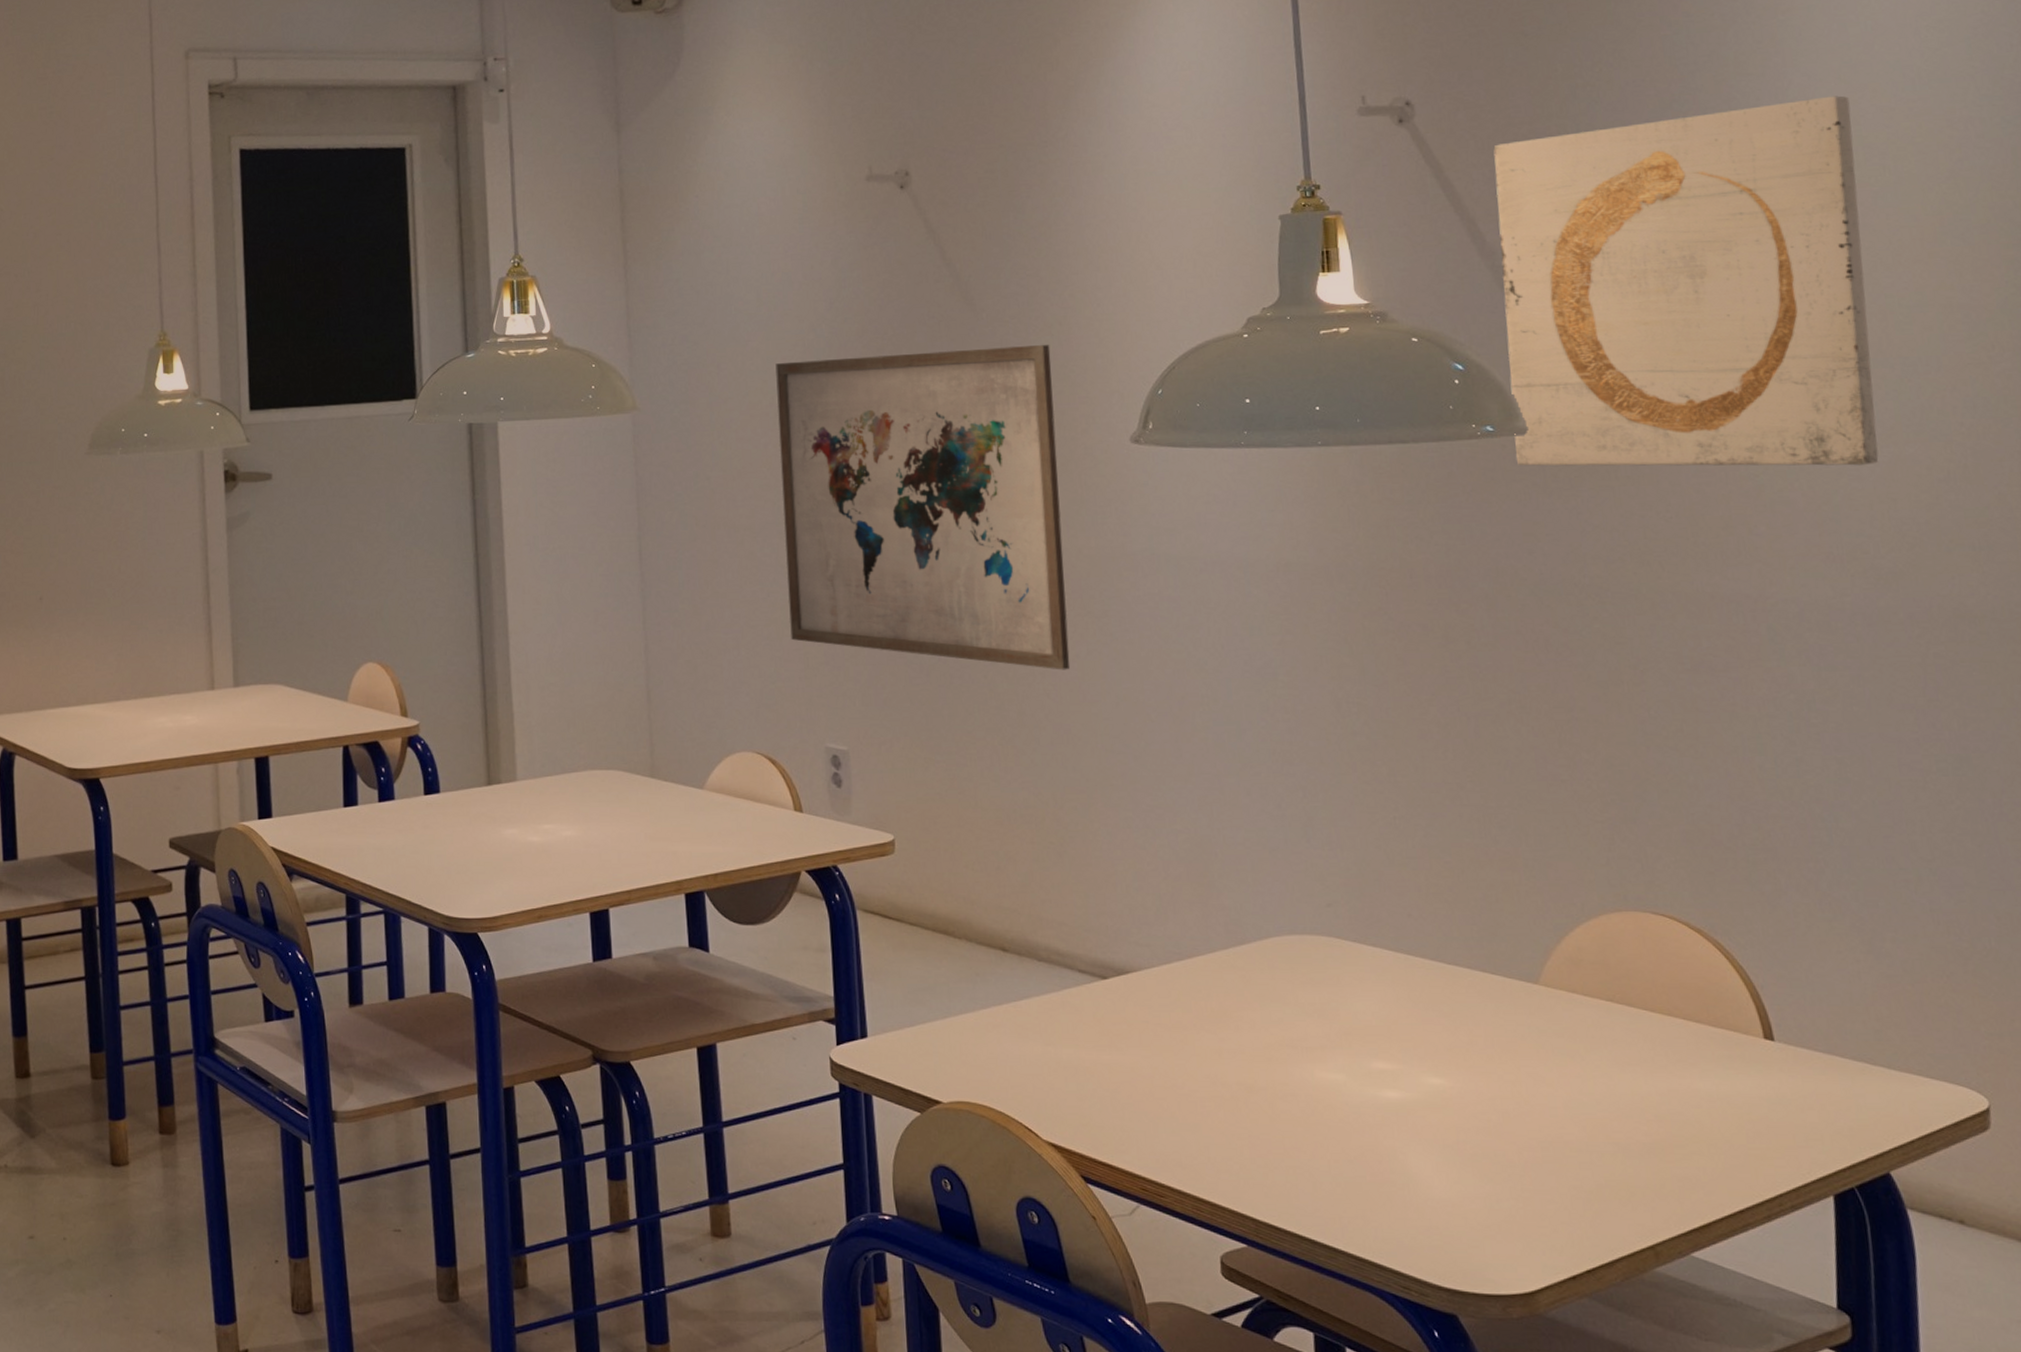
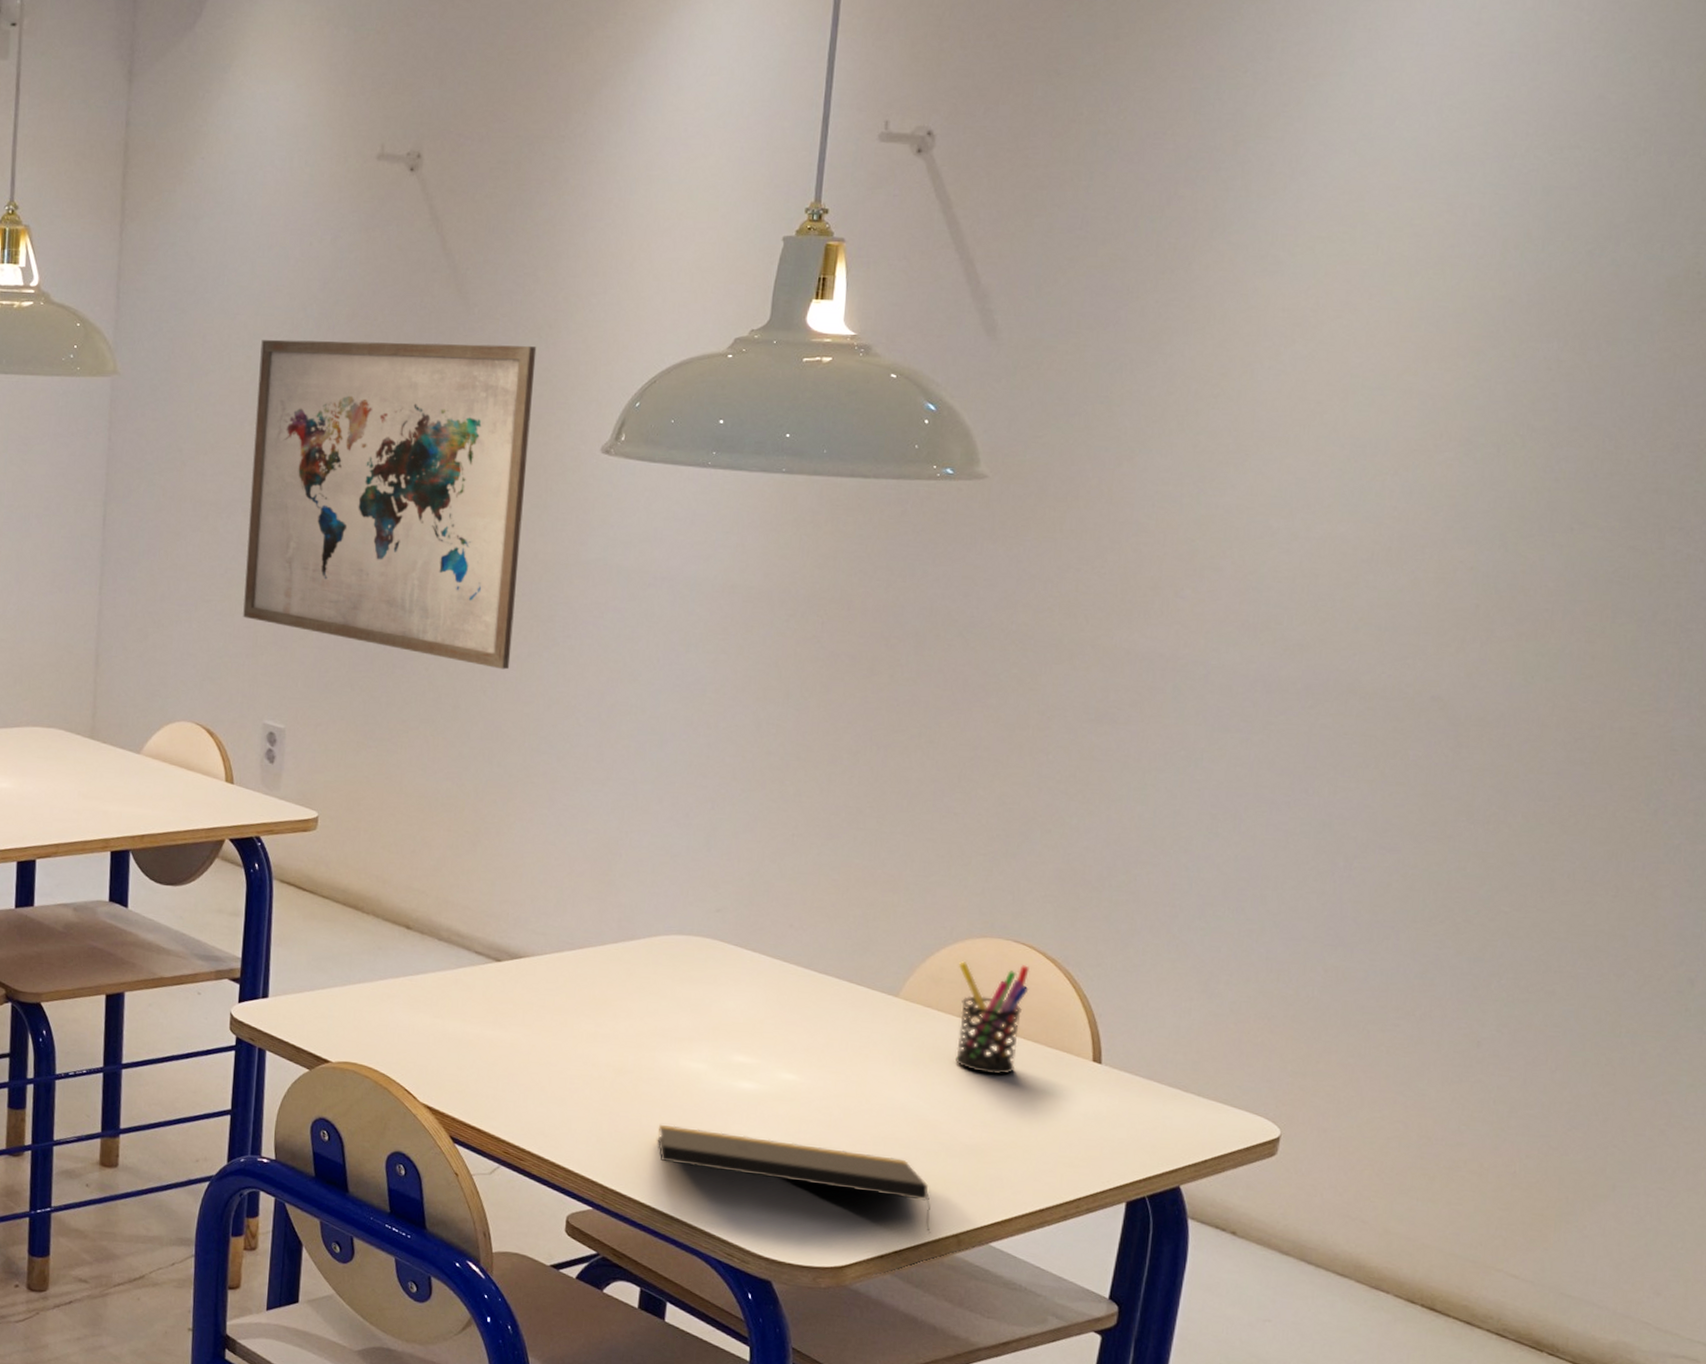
notepad: none [1303,1145,1624,1248] -> present [657,1124,931,1234]
wall art: present [1493,95,1879,466] -> none [969,168,1359,540]
pen holder: none [1596,938,1680,1062] -> present [954,961,1030,1075]

